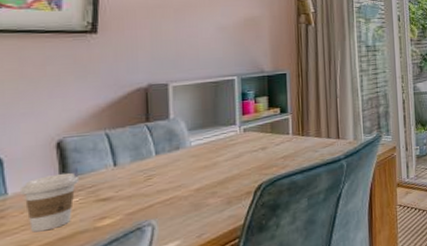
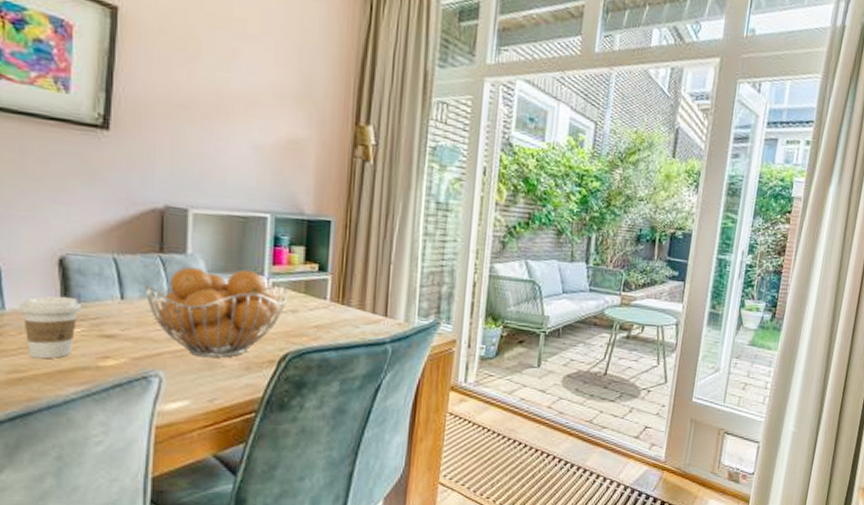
fruit basket: none [134,122,258,201] -> present [145,267,289,358]

